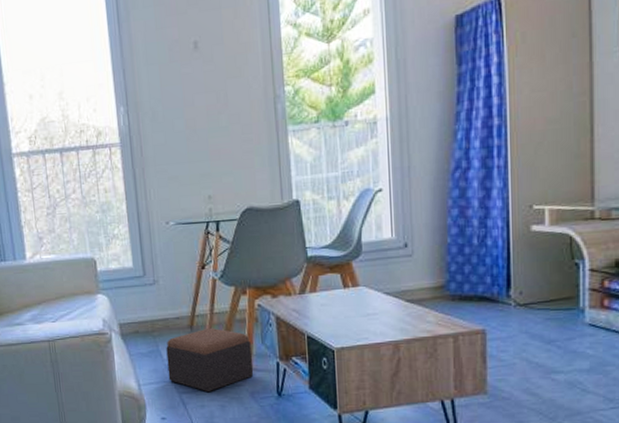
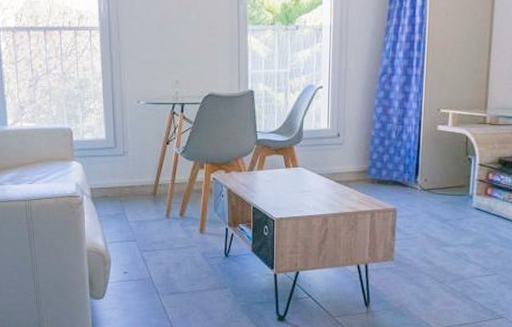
footstool: present [166,327,253,393] -> none [131,196,205,252]

